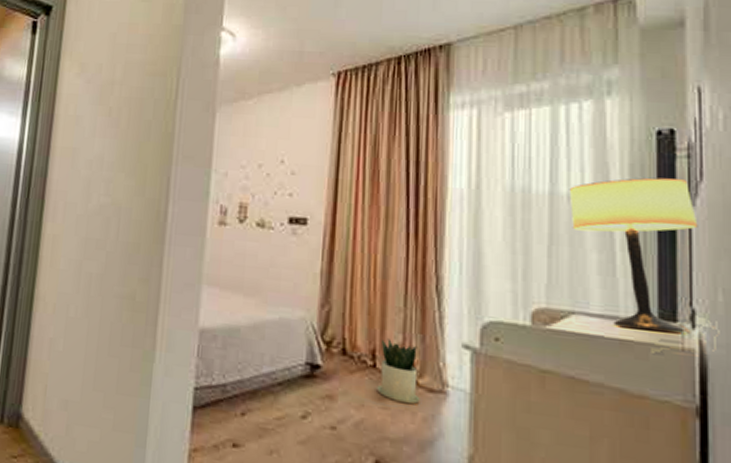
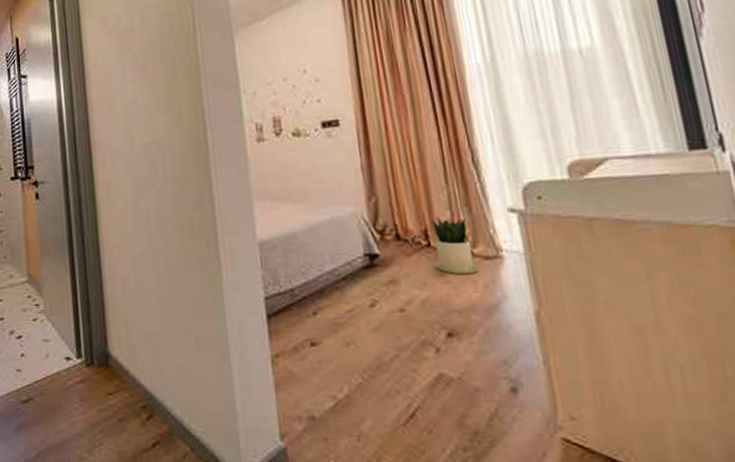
table lamp: present [569,177,698,335] -> none [579,13,724,164]

